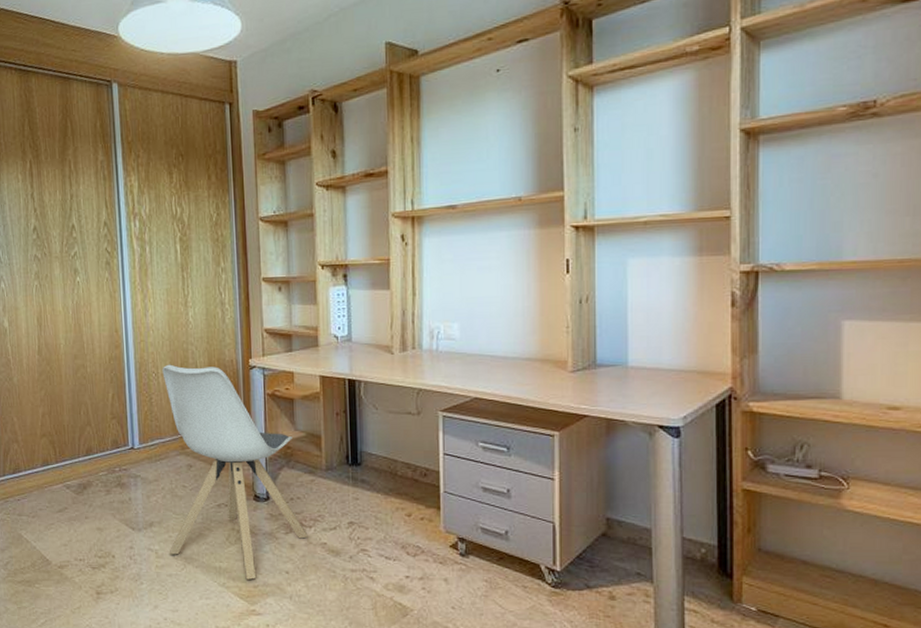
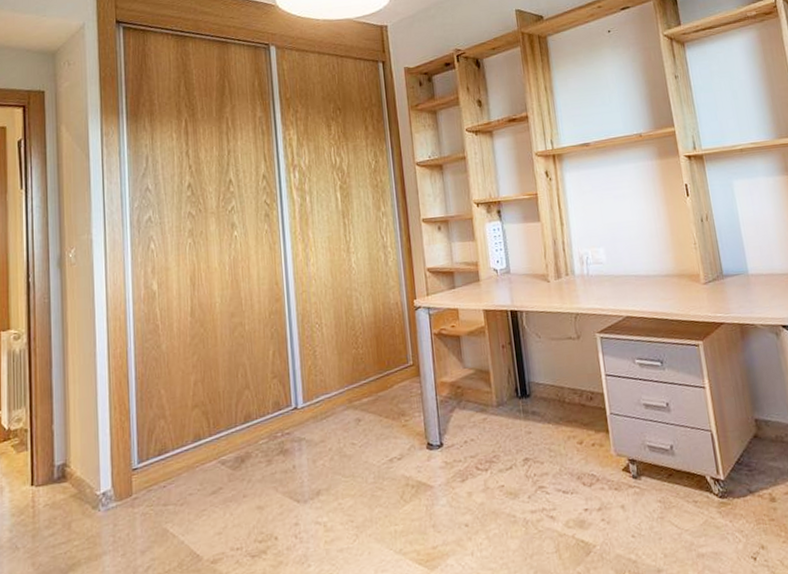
chair: present [162,364,308,580] -> none [326,311,485,541]

